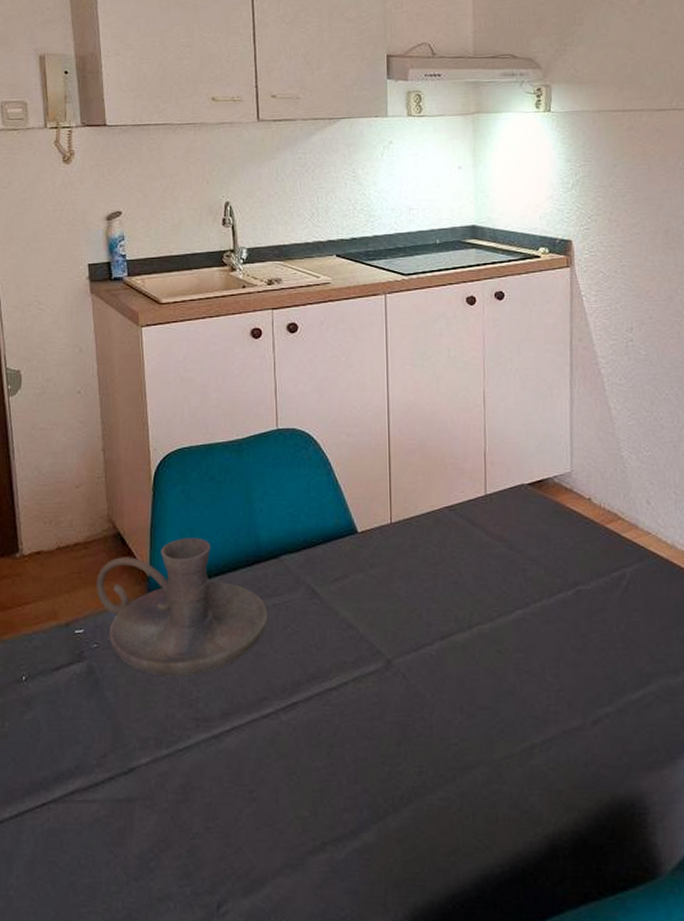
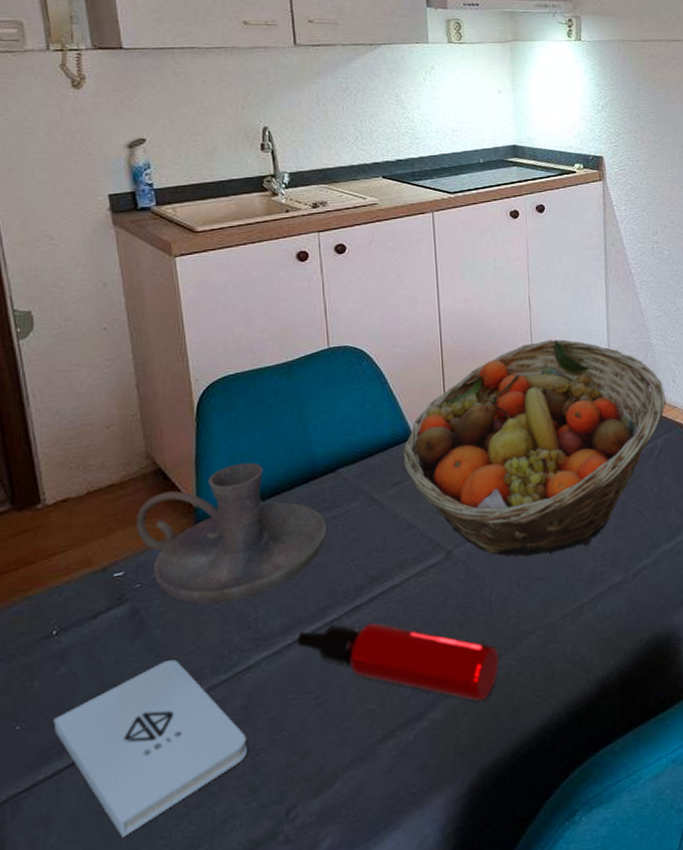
notepad: none [18,725,185,893] -> present [53,659,248,838]
water bottle: none [234,717,439,832] -> present [296,622,500,702]
fruit basket: none [344,441,637,681] -> present [402,339,666,556]

